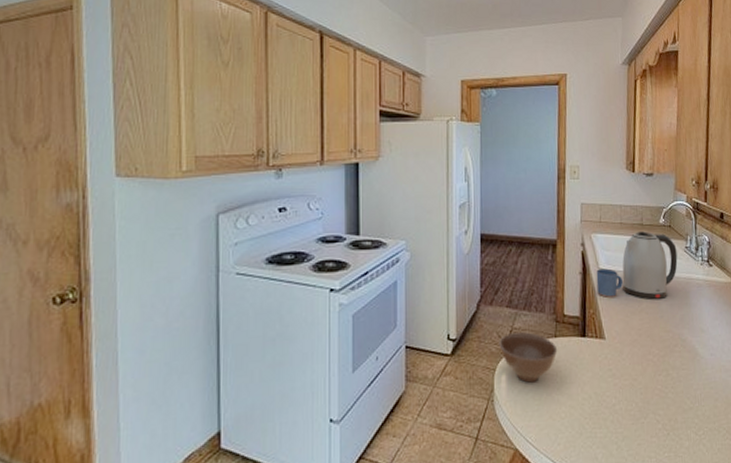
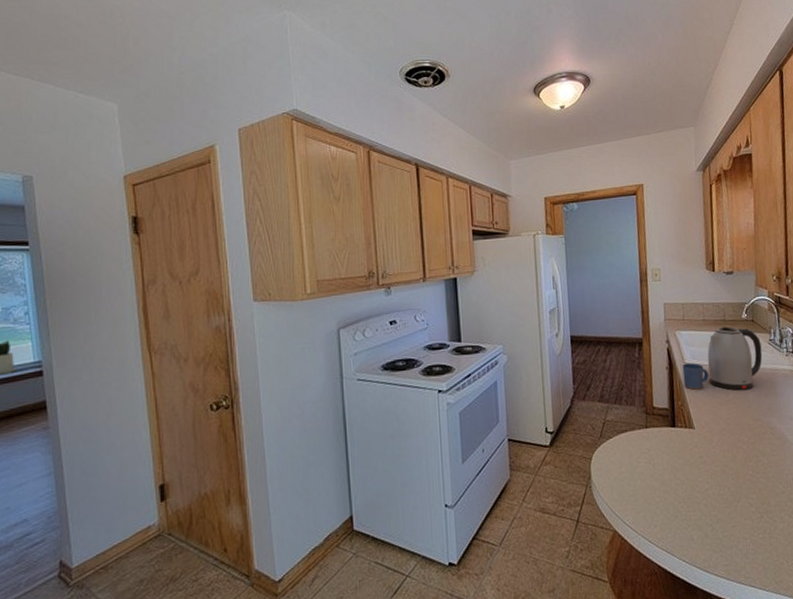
bowl: present [499,332,558,383] -> none [593,424,650,470]

